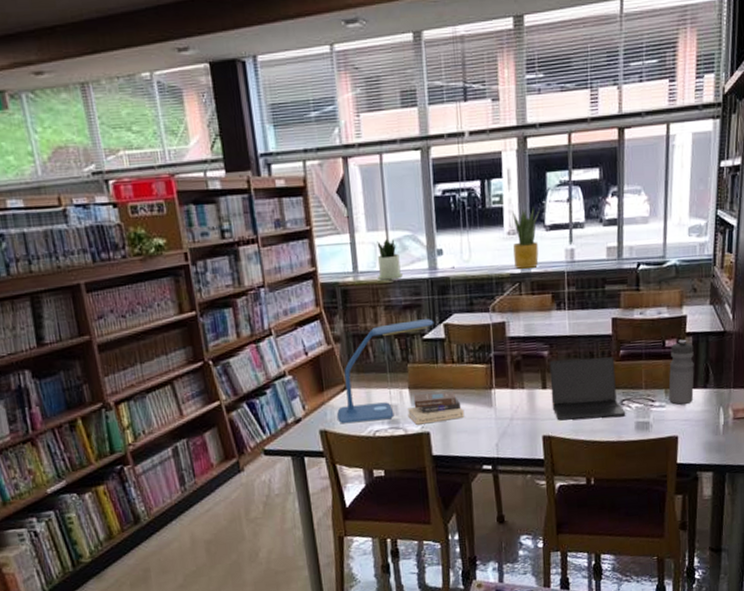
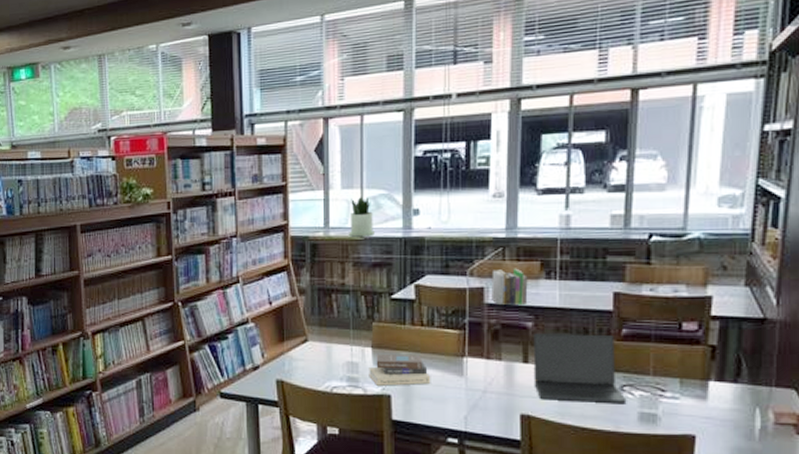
desk lamp: present [337,319,434,424] -> none [296,278,405,377]
planter: present [511,208,540,269] -> none [497,171,532,233]
books: none [511,301,543,337] -> present [491,268,528,305]
water bottle: present [668,339,695,405] -> none [684,323,721,399]

